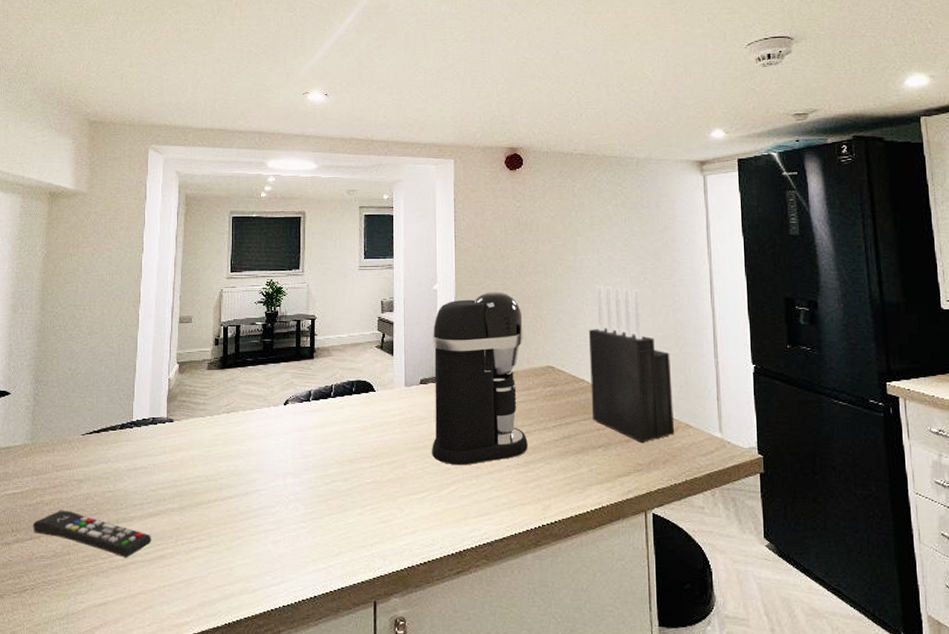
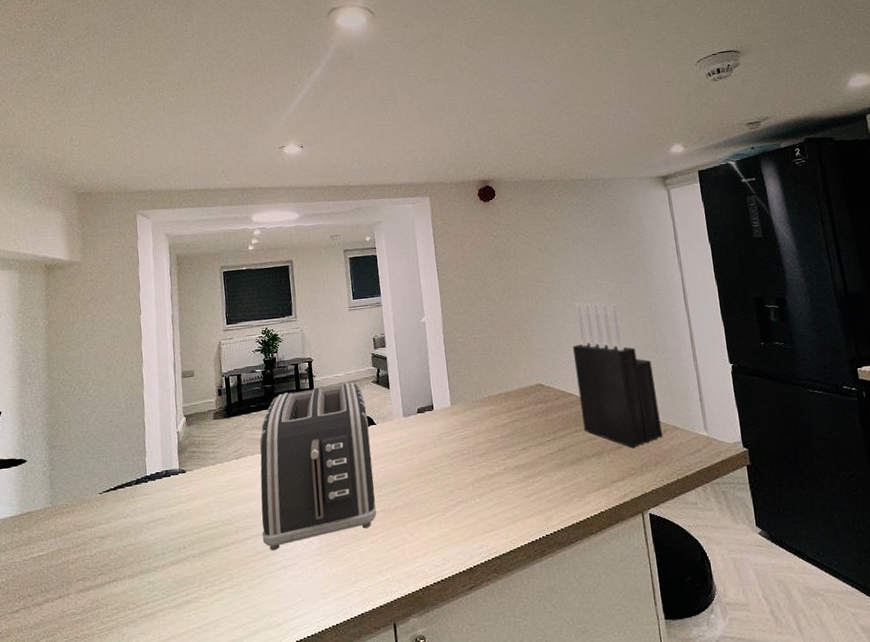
remote control: present [33,510,152,558] -> none [61,566,177,607]
toaster: none [246,345,368,513] -> present [260,382,377,551]
coffee maker: present [432,292,528,466] -> none [425,318,526,487]

